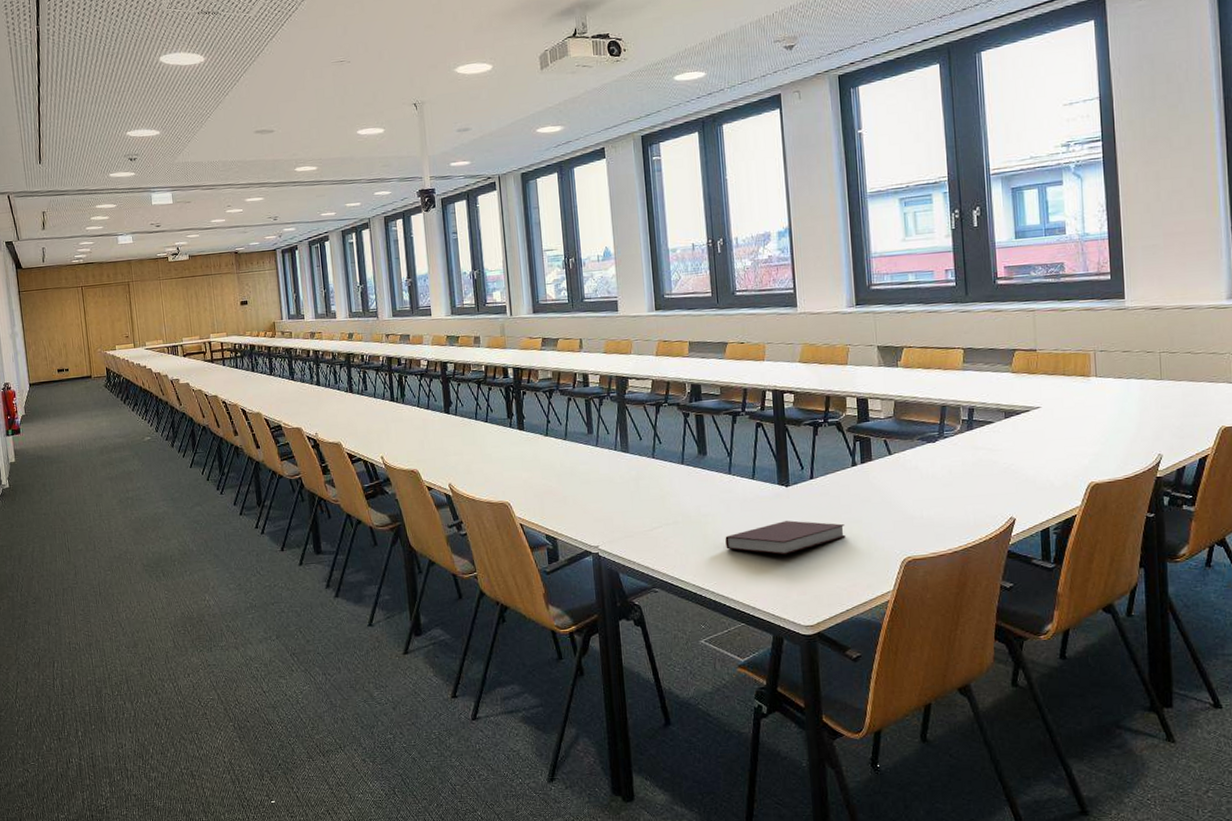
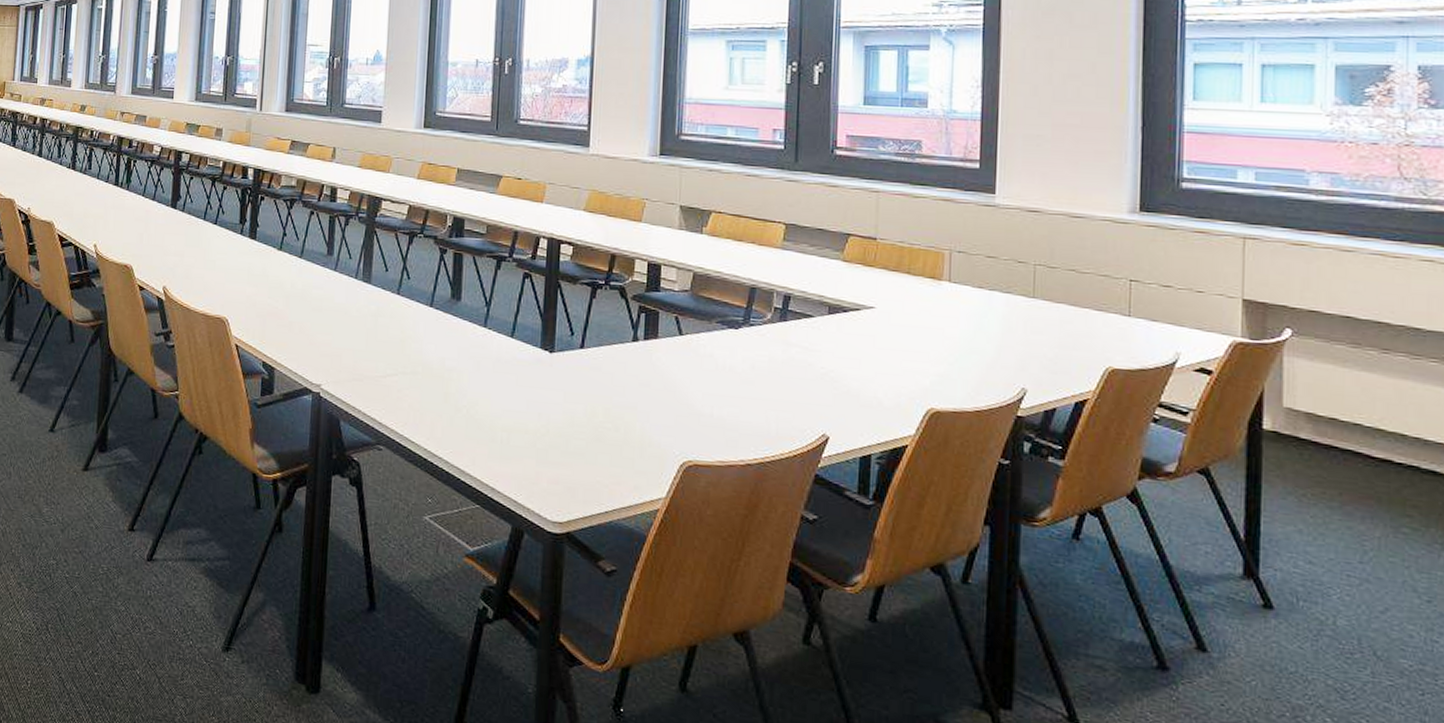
notebook: present [725,520,846,555] -> none [469,392,615,432]

